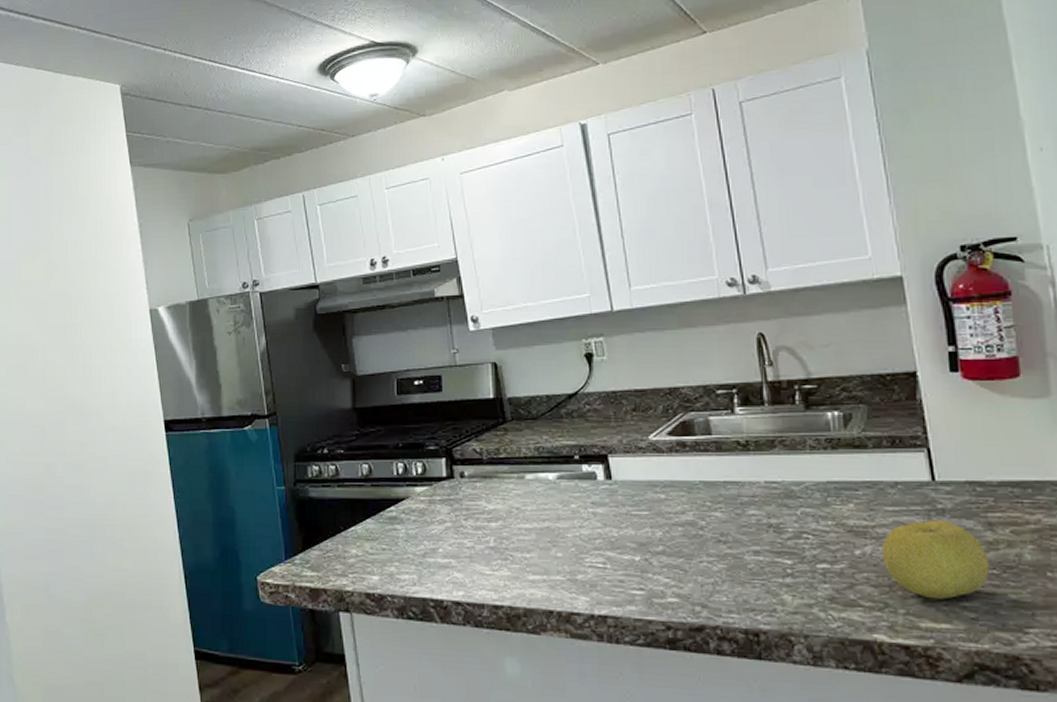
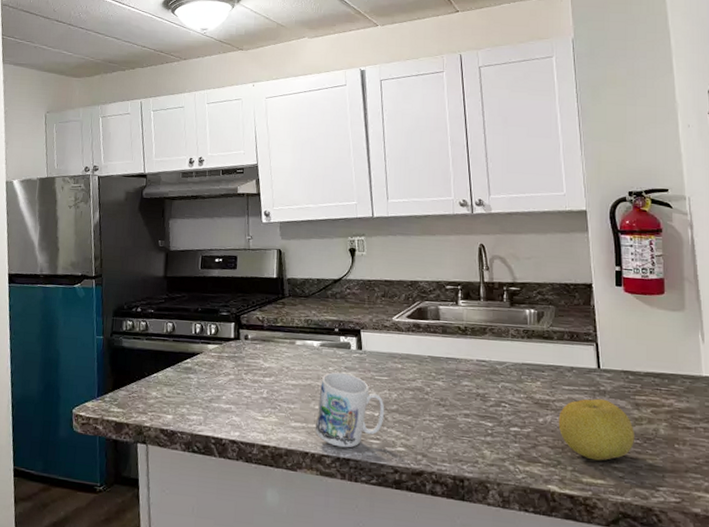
mug: none [559,509,648,603] -> present [315,372,385,448]

